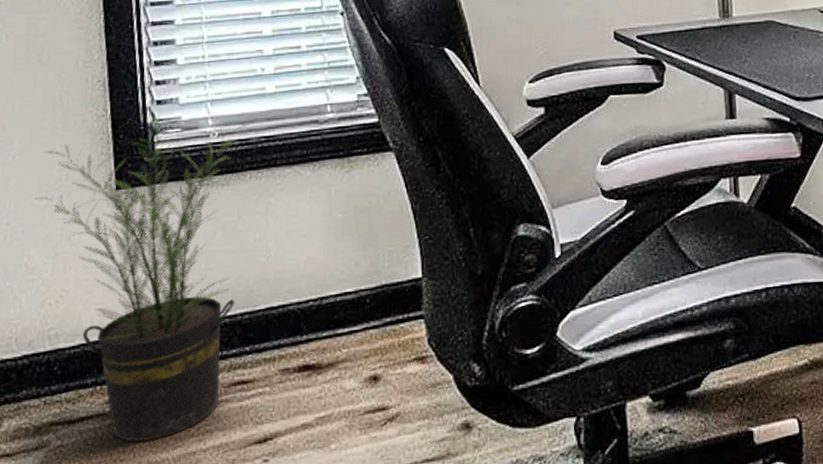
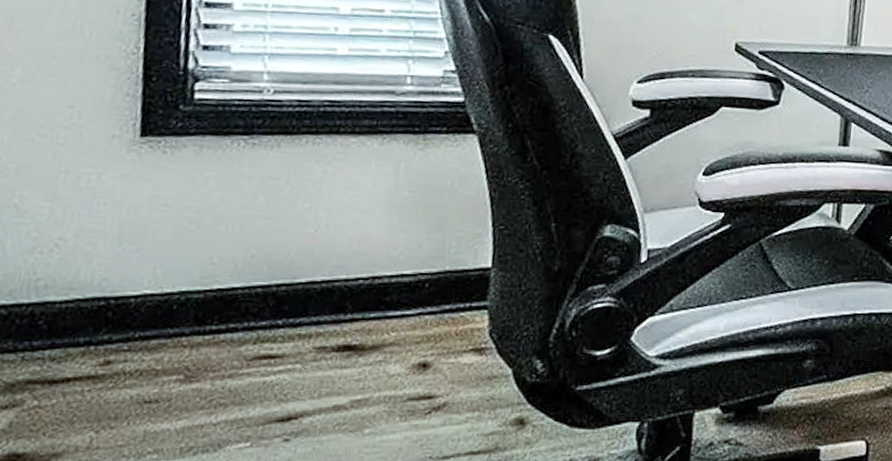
potted plant: present [36,113,252,442] -> none [37,59,316,409]

